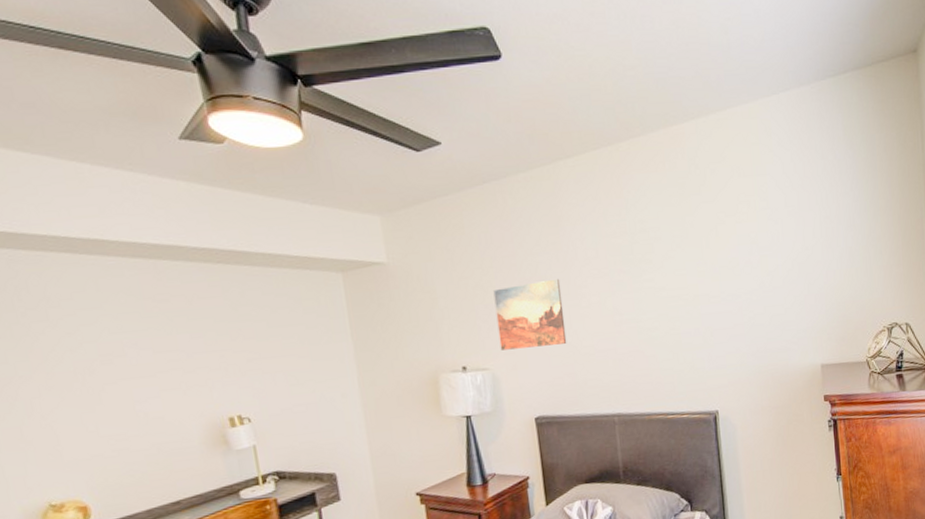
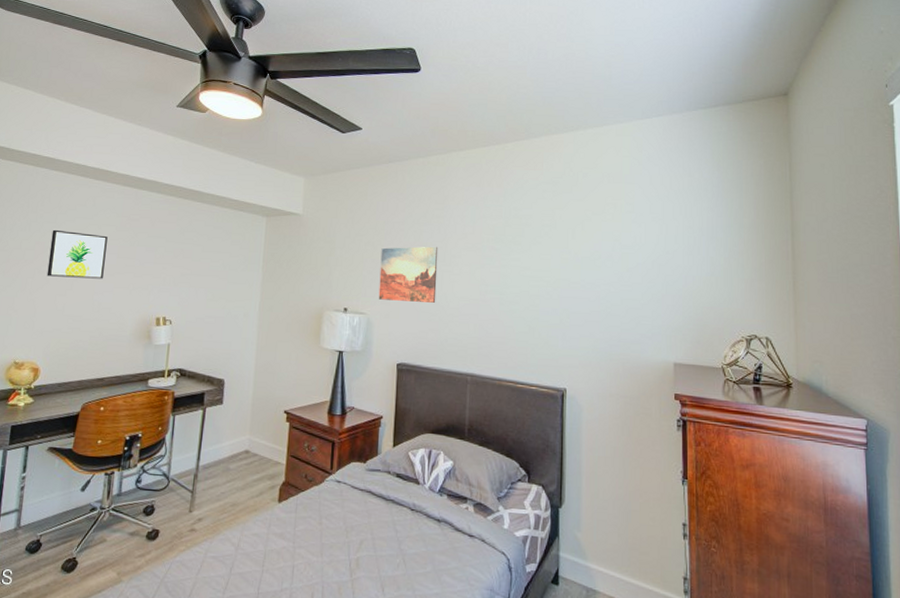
wall art: none [47,327,141,392] -> present [46,229,108,279]

